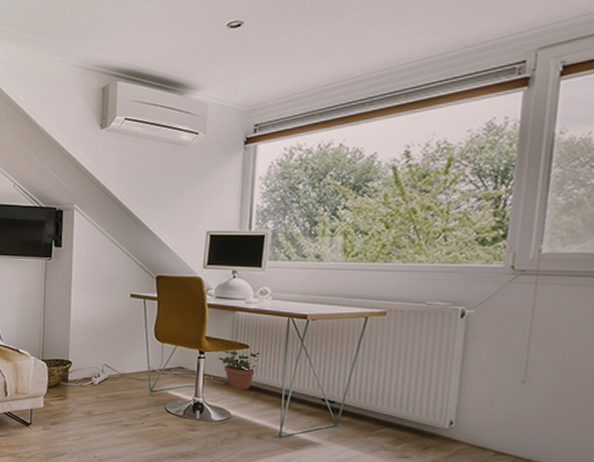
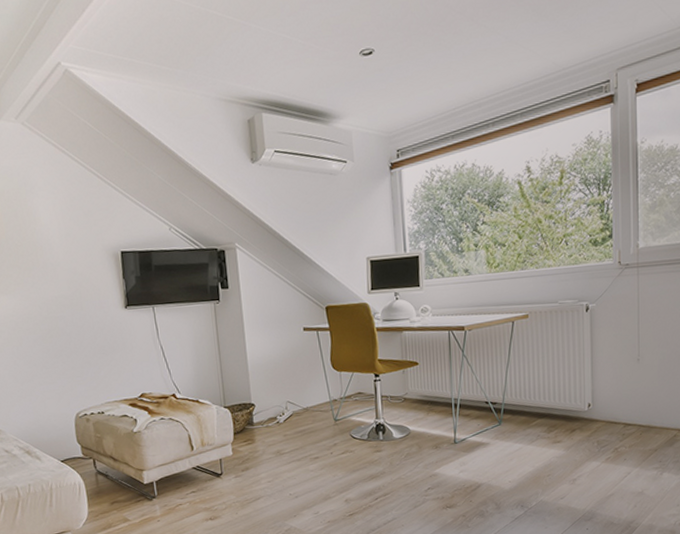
potted plant: present [218,349,262,390] -> none [392,367,430,405]

